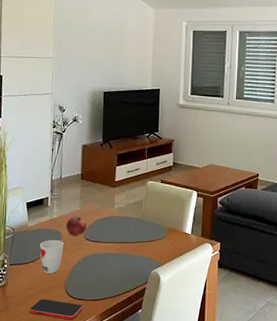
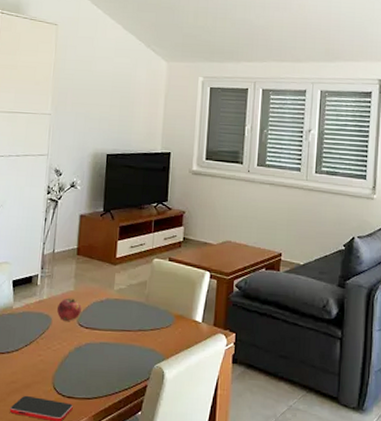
cup: present [39,240,63,274] -> none [25,325,53,366]

